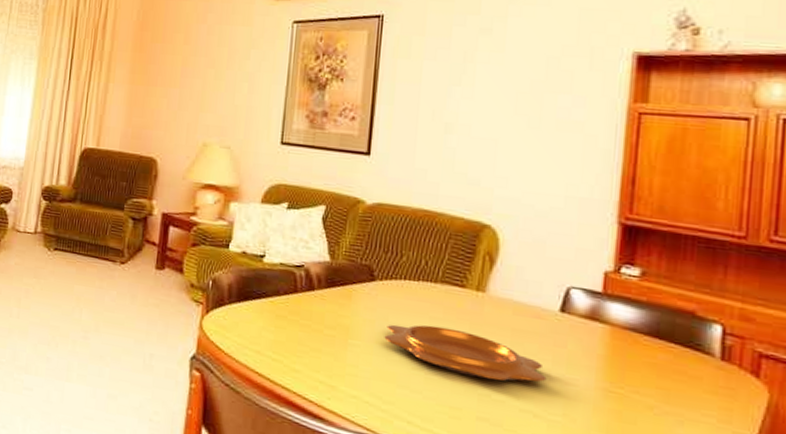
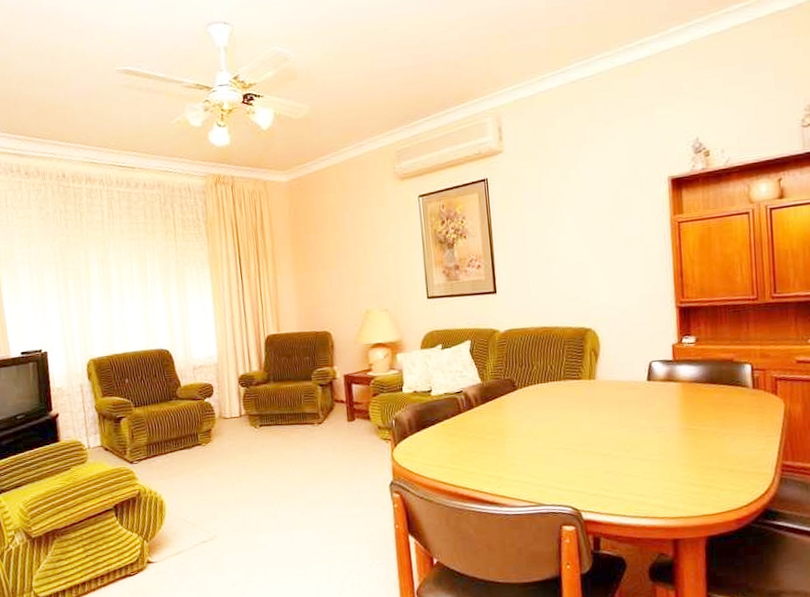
decorative bowl: present [384,324,547,382] -> none [530,411,646,444]

